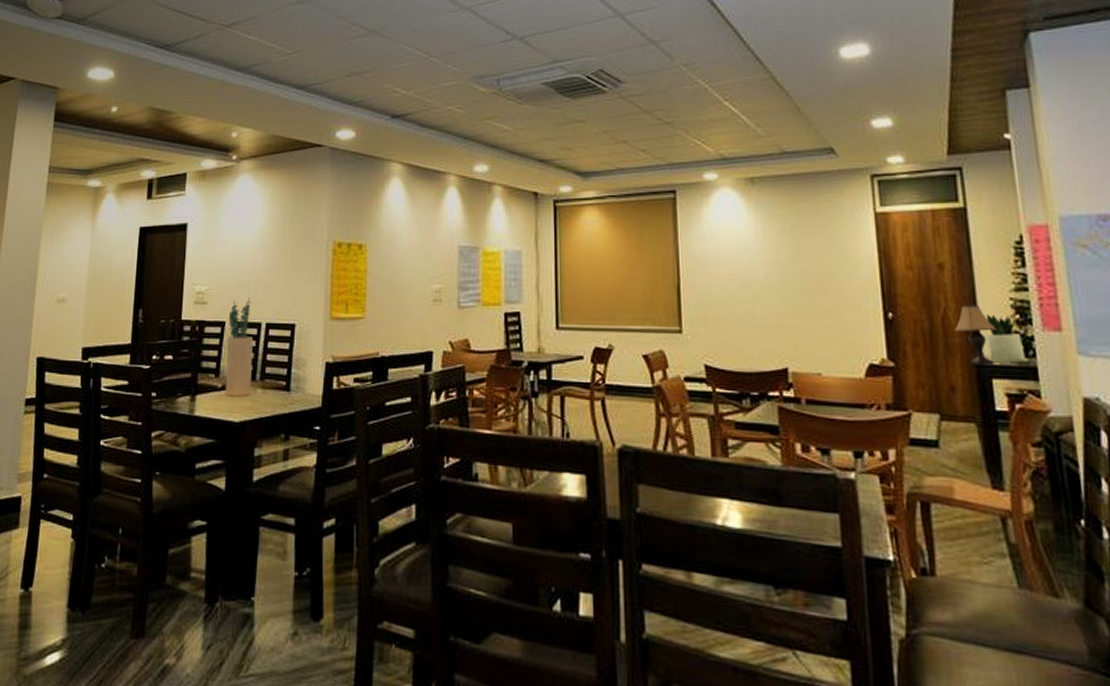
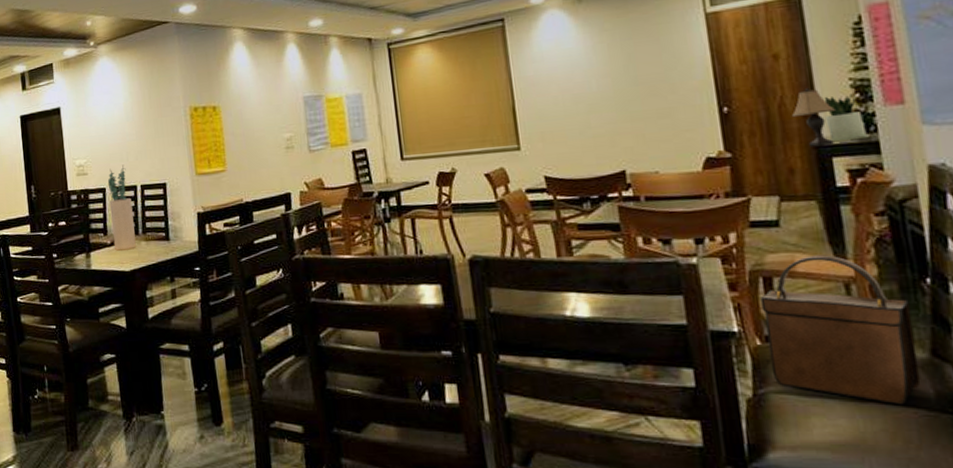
handbag: none [917,482,1075,661] -> present [760,254,921,406]

